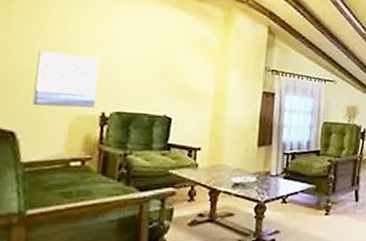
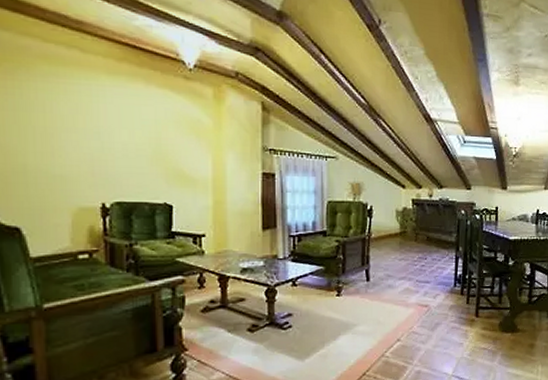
wall art: present [33,50,99,109] -> none [30,143,94,200]

